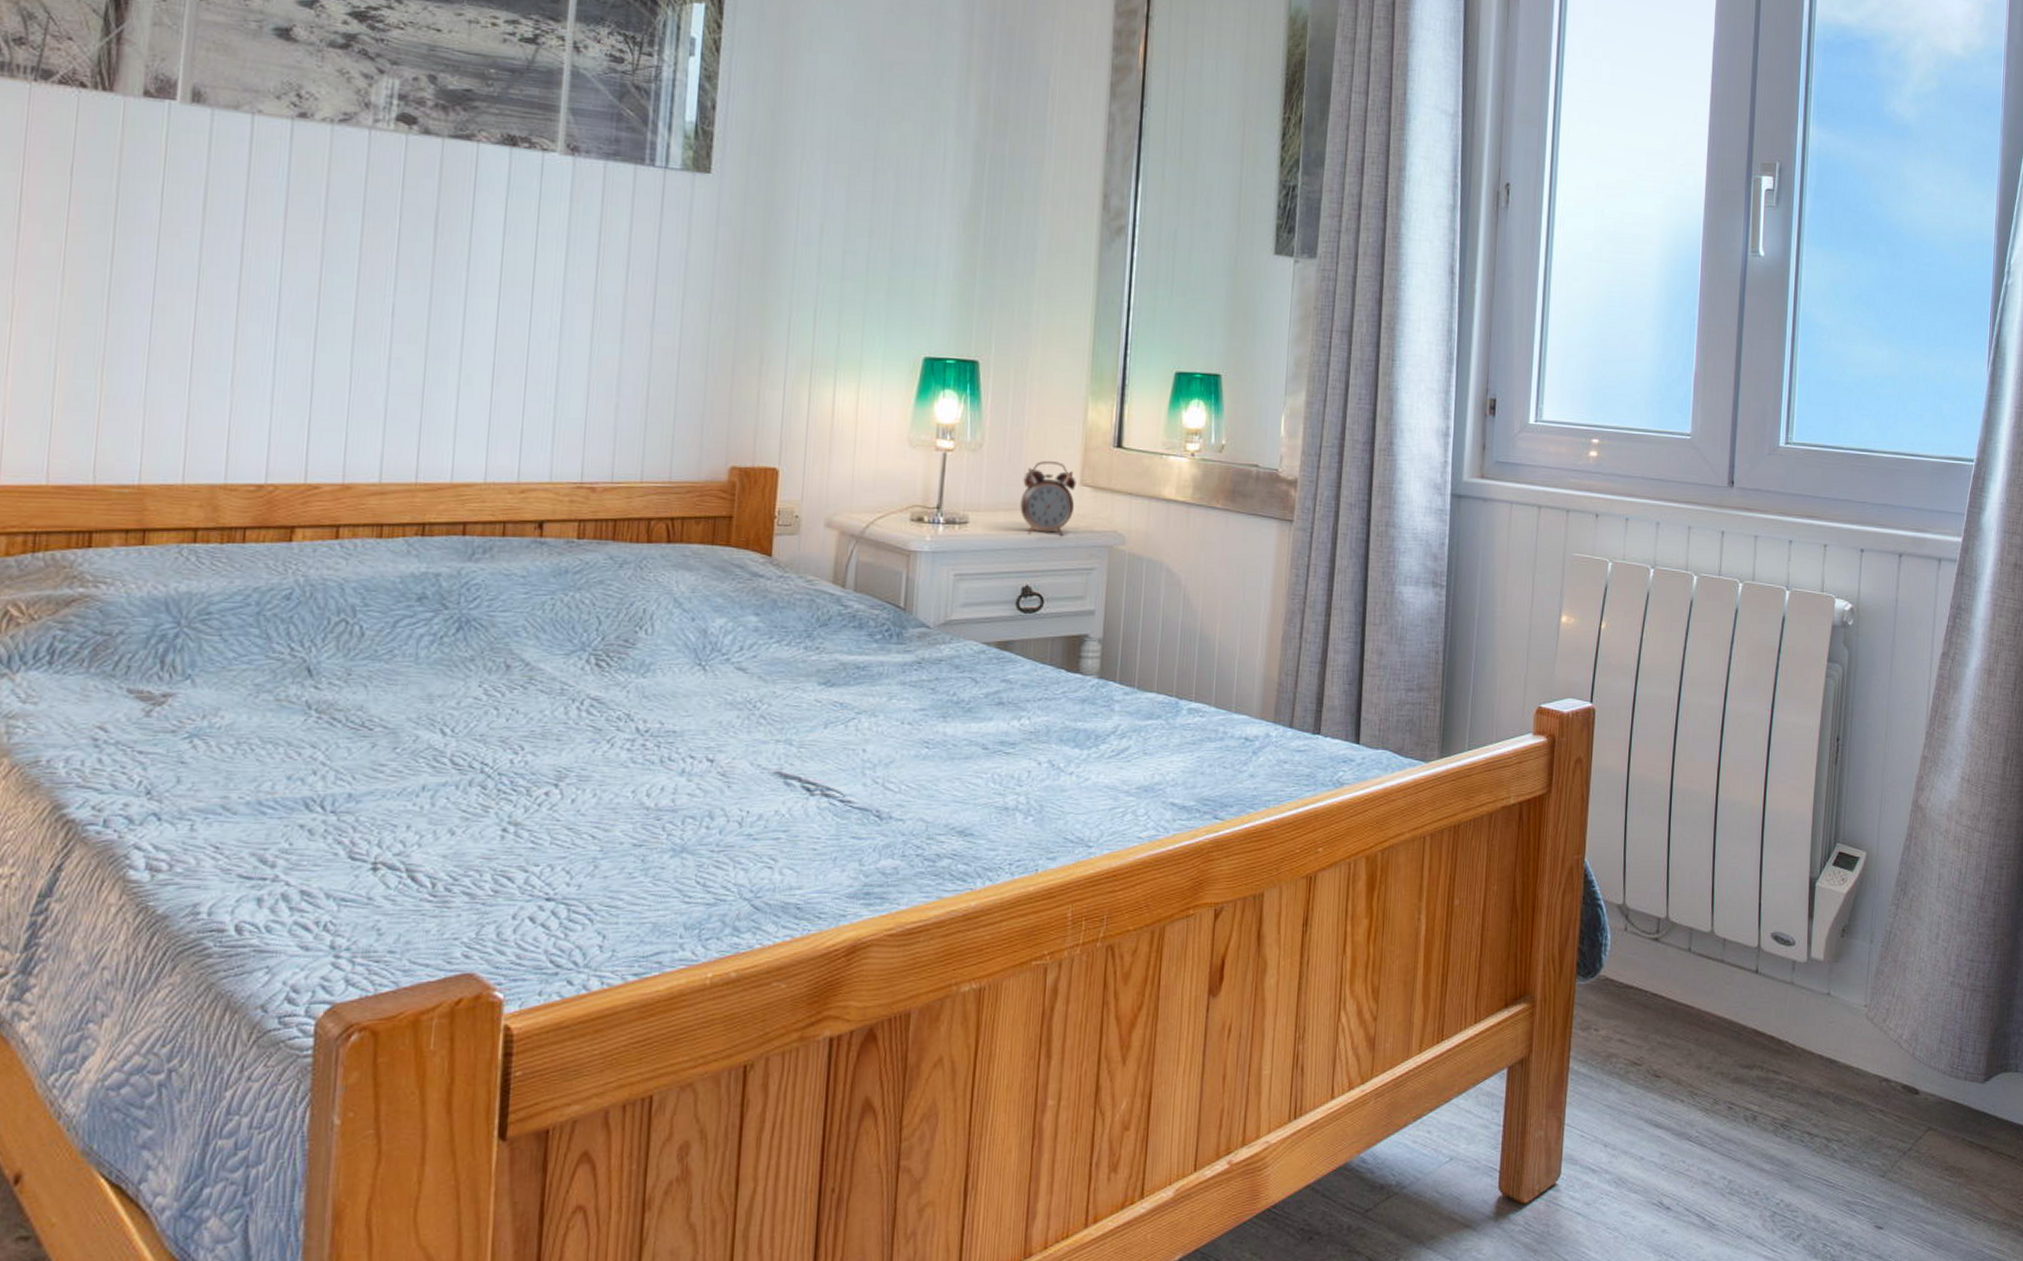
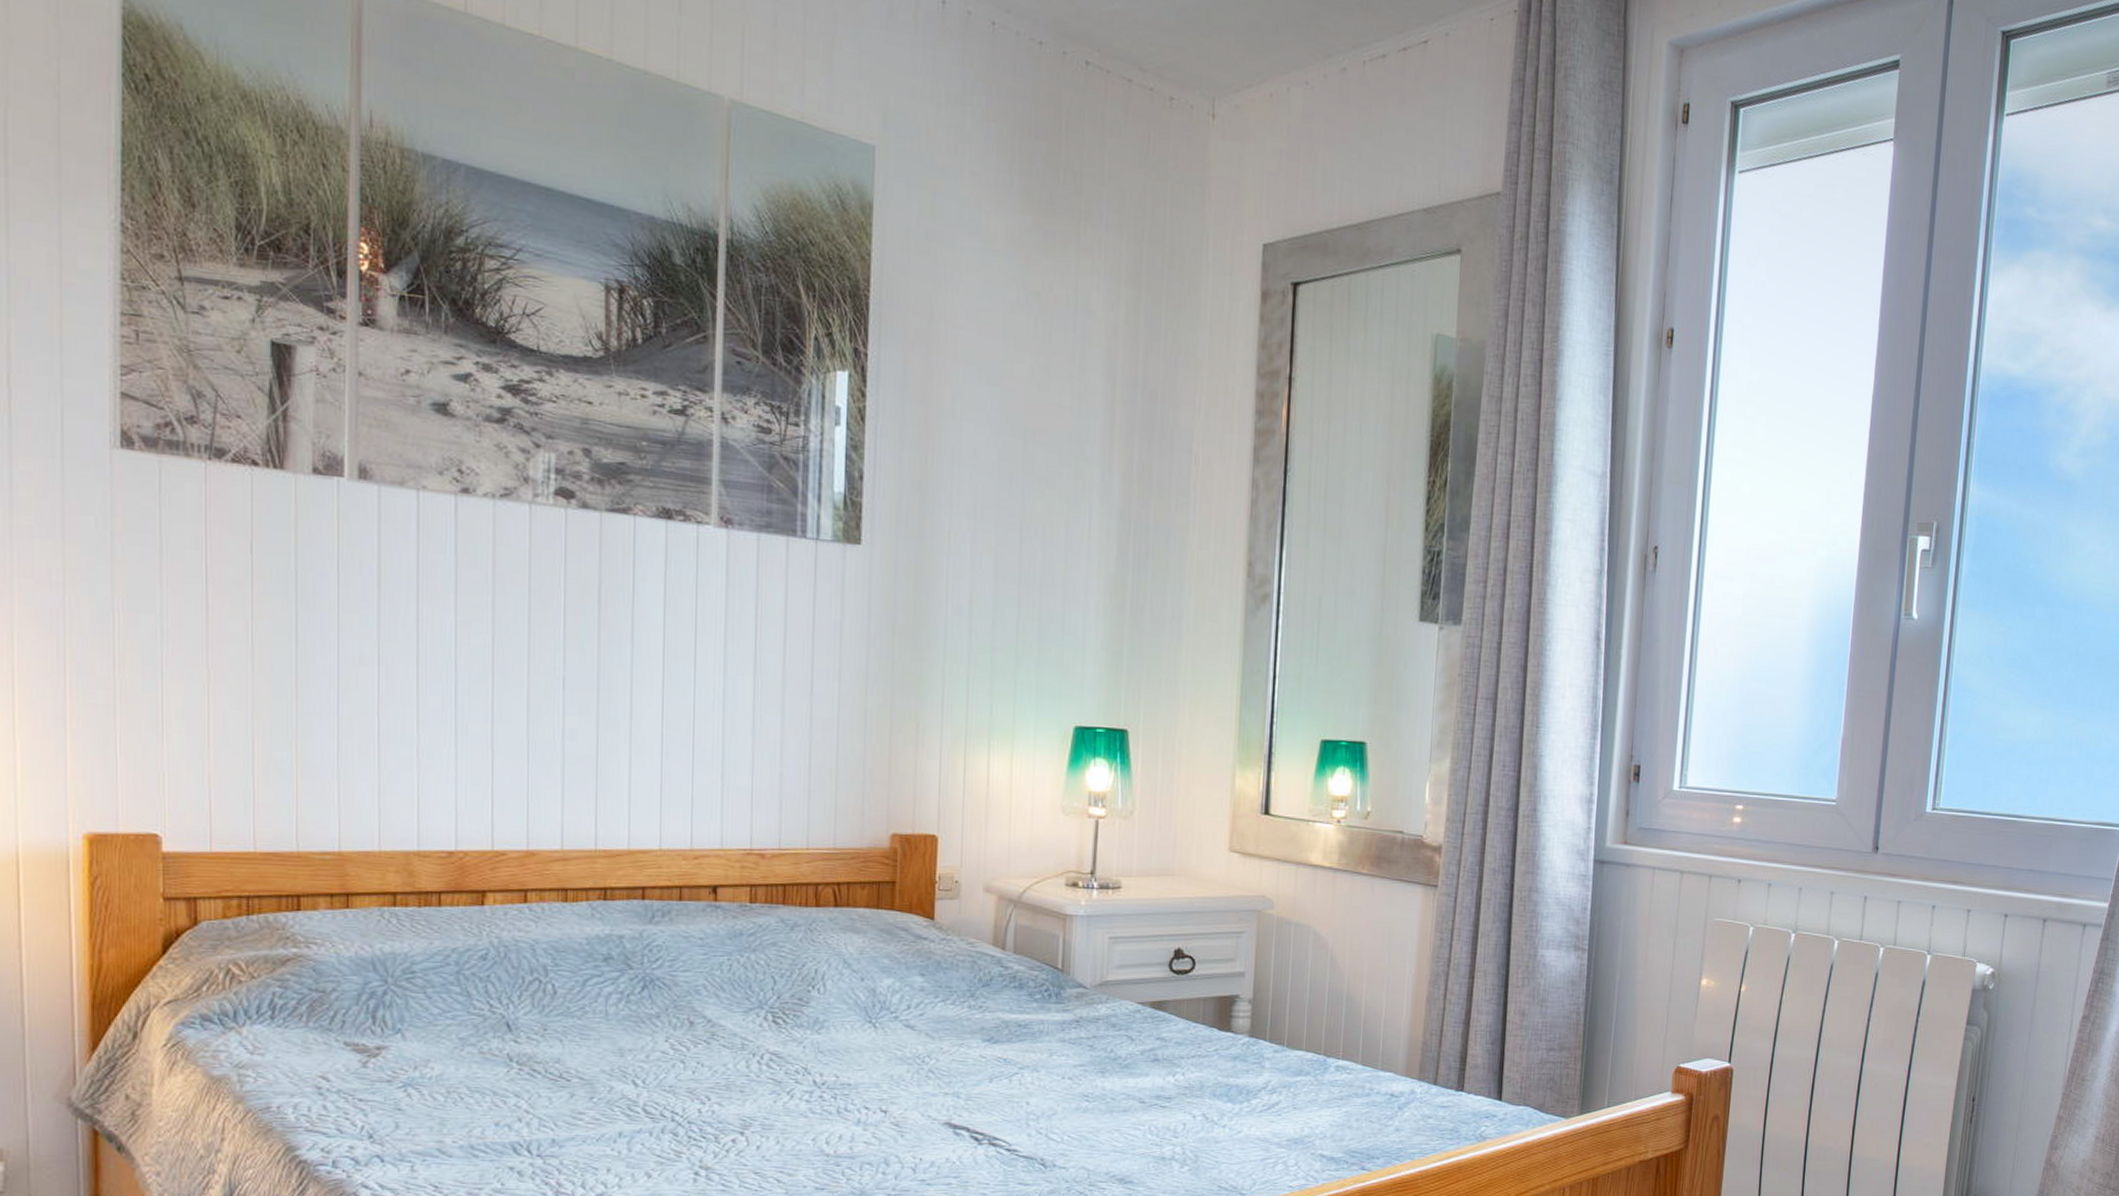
alarm clock: present [1020,461,1077,537] -> none [1171,828,1225,902]

